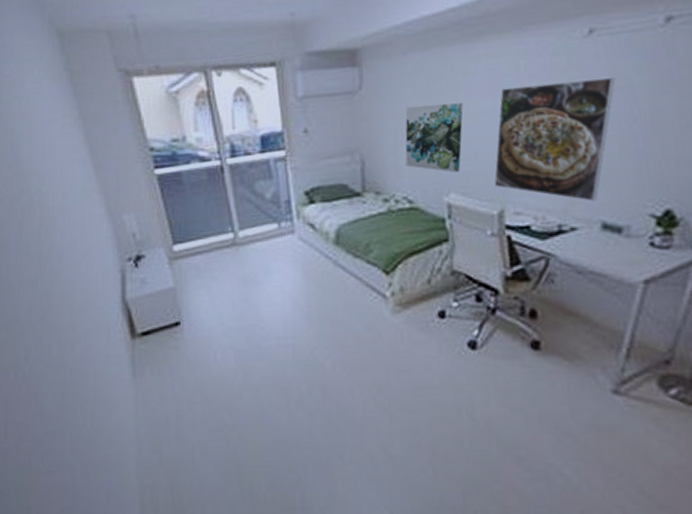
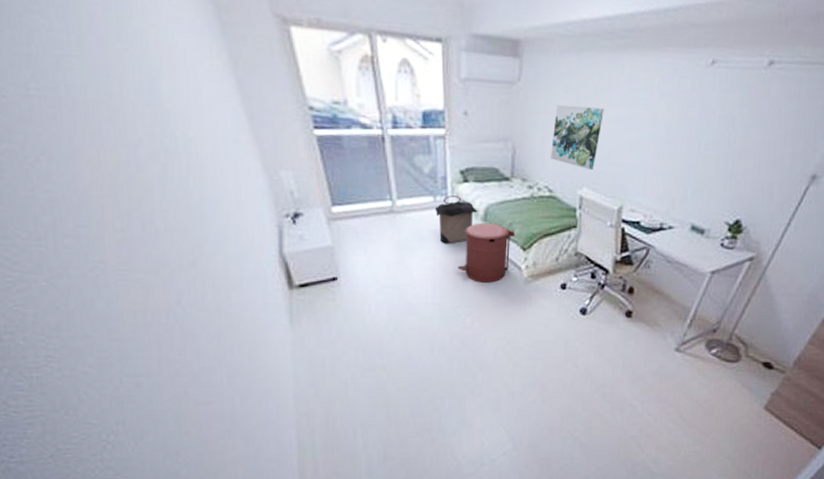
laundry hamper: none [279,219,328,274] -> present [434,195,478,243]
trash can: none [310,245,374,317] -> present [458,223,515,283]
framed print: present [494,76,616,202] -> none [618,101,724,207]

